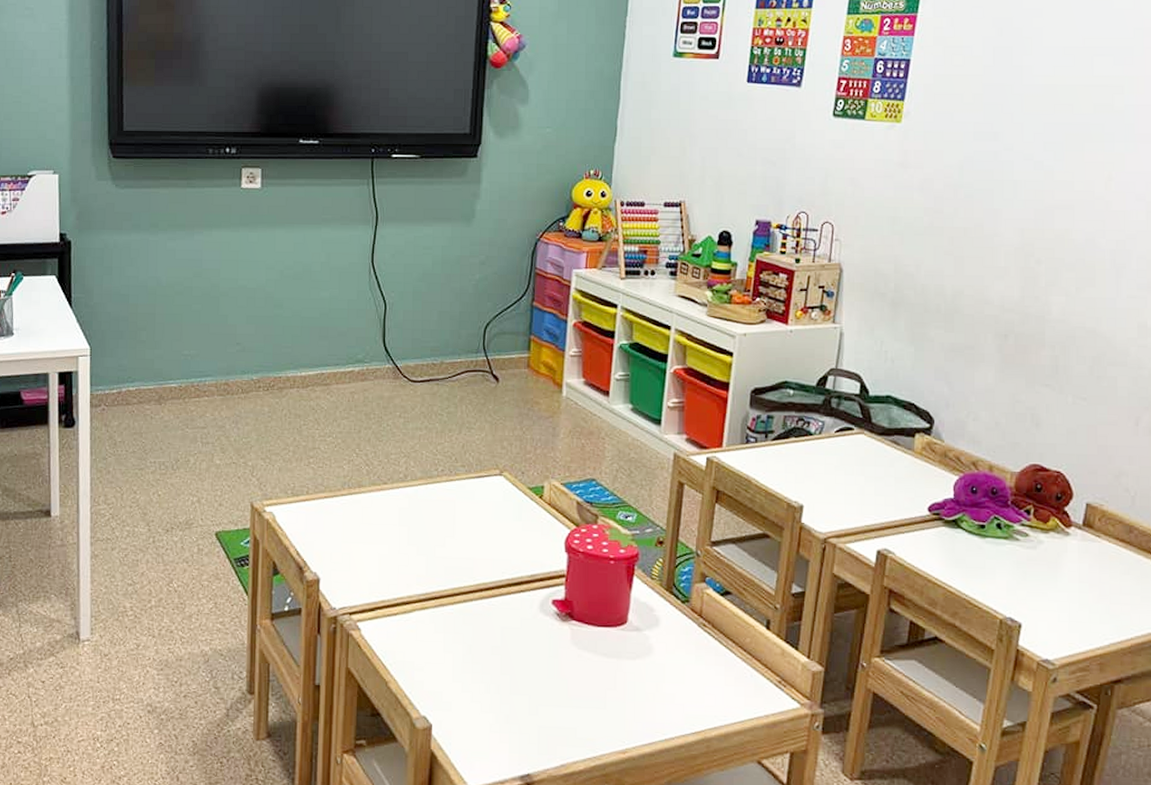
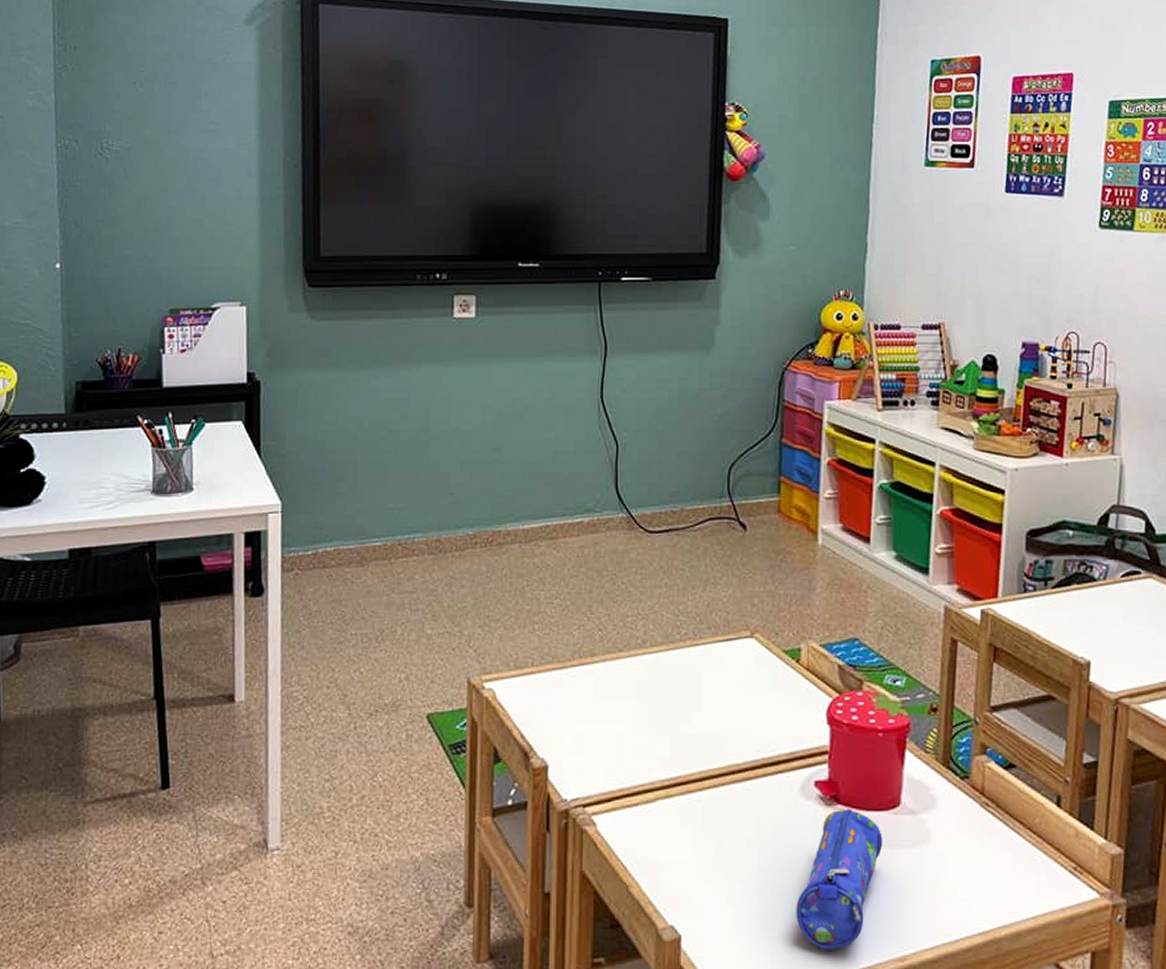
pencil case: none [532,624,611,742] -> present [796,809,883,950]

